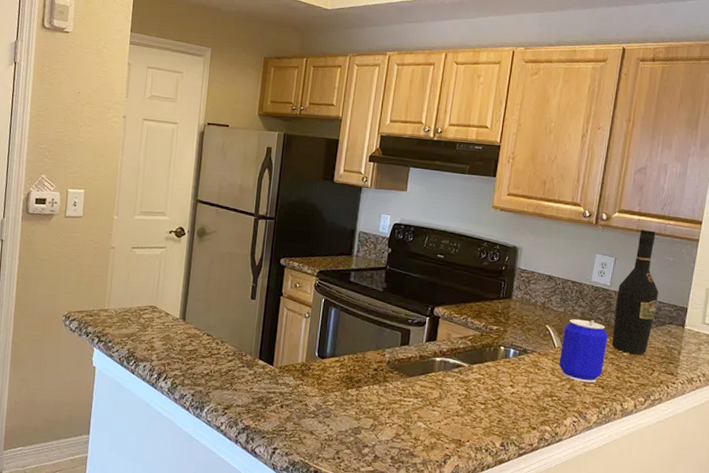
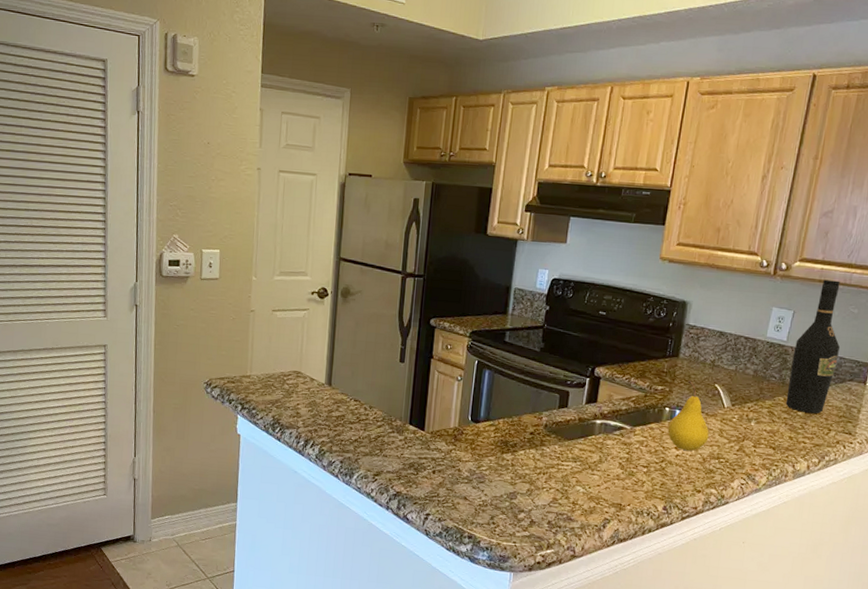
fruit: none [503,321,542,389] -> present [667,380,709,451]
beer can: present [559,319,608,383] -> none [728,377,782,444]

